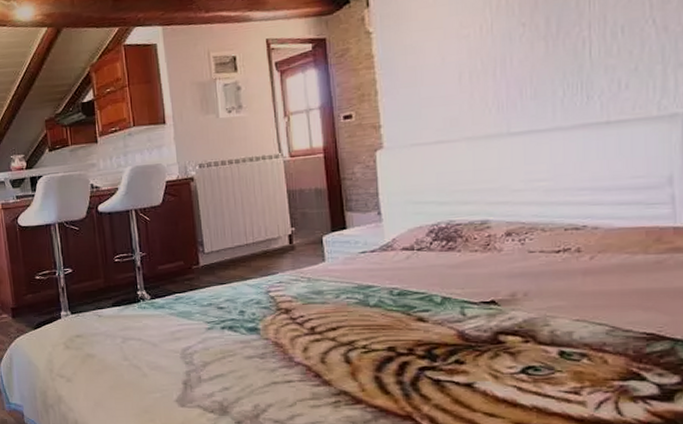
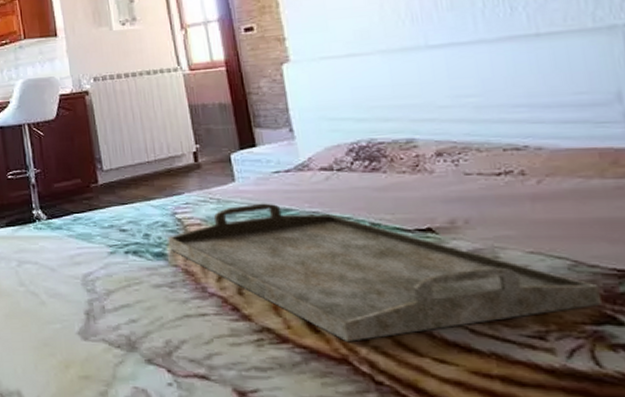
serving tray: none [261,280,630,401] -> present [167,203,602,342]

